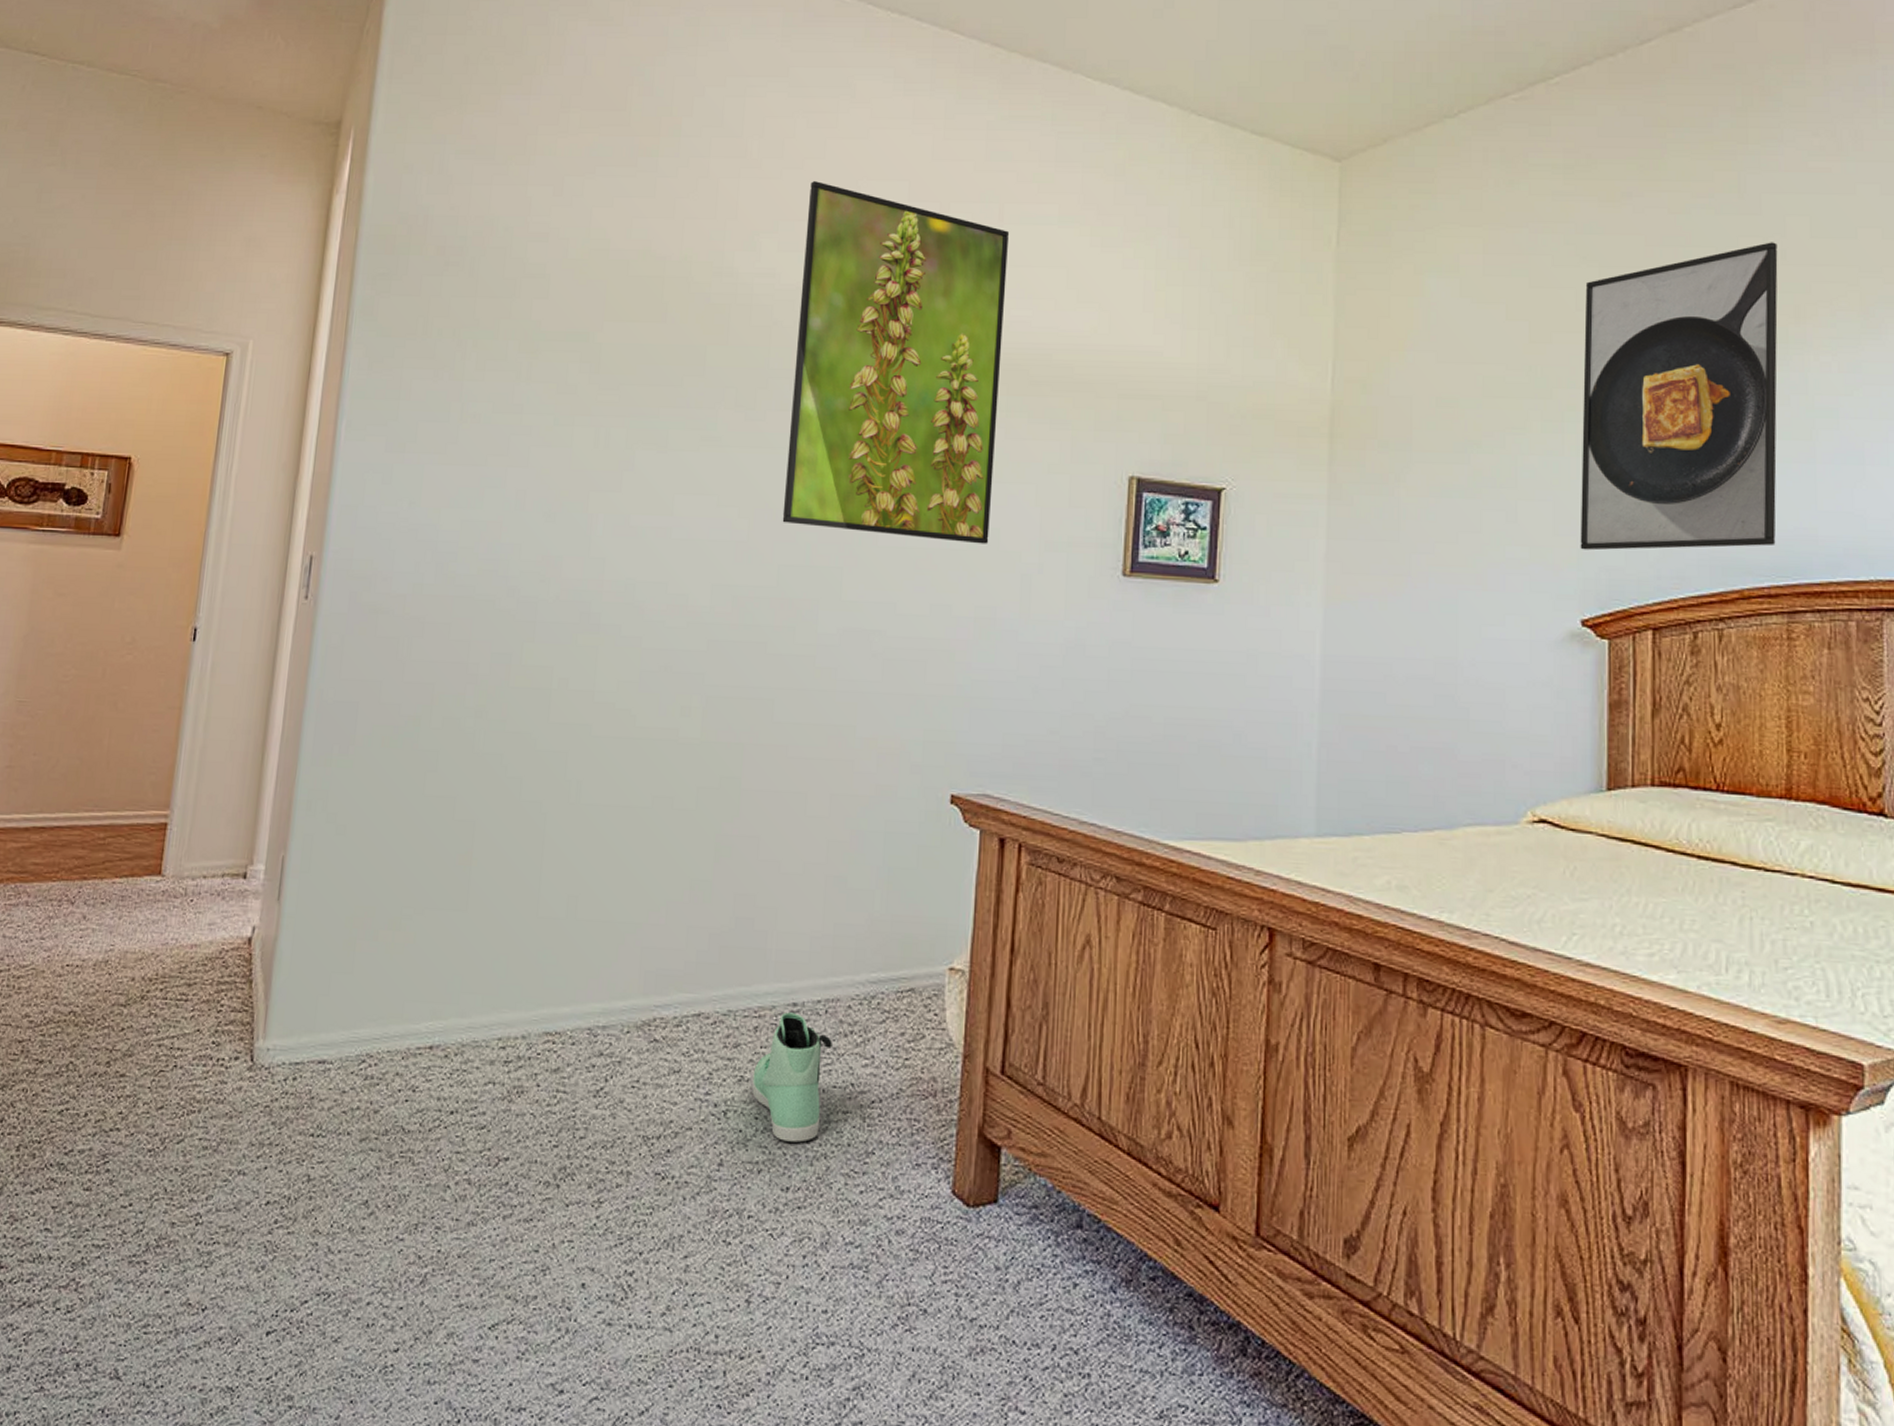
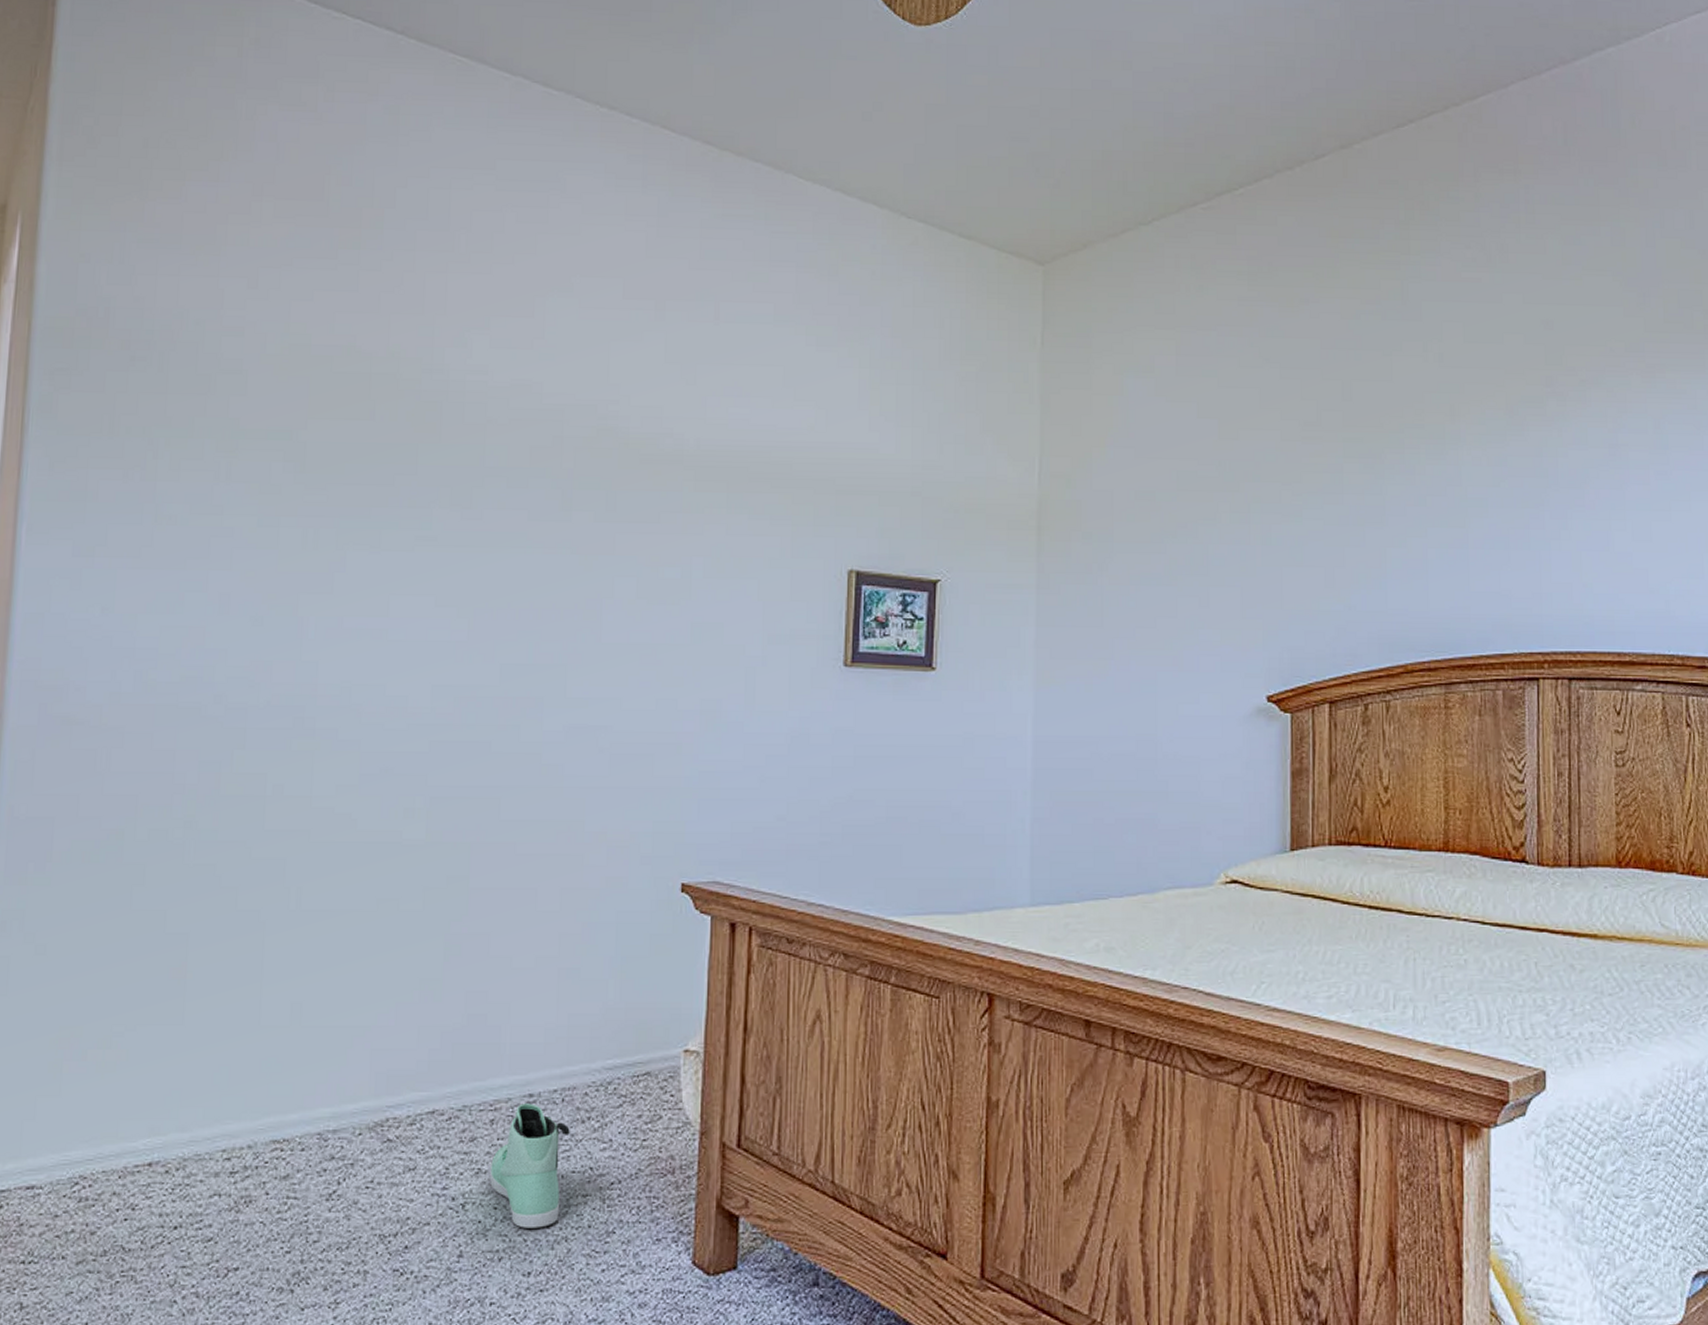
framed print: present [782,181,1010,544] -> none [503,277,726,639]
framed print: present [1580,242,1778,551] -> none [1265,346,1436,632]

